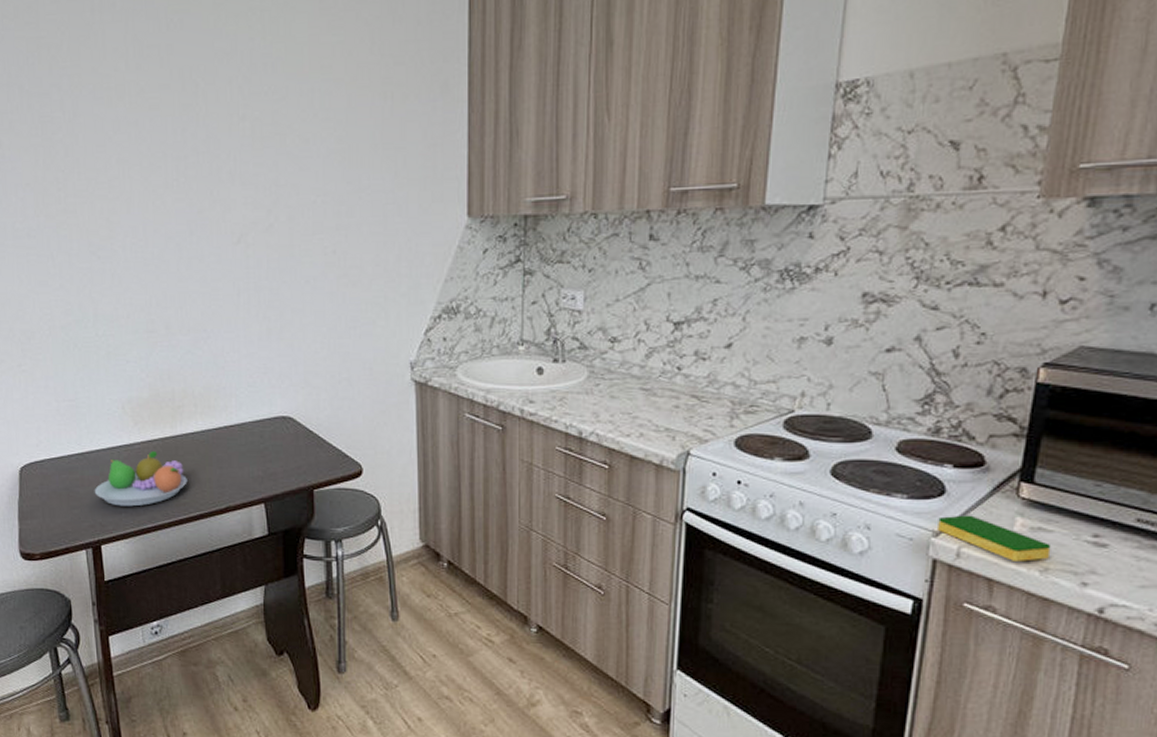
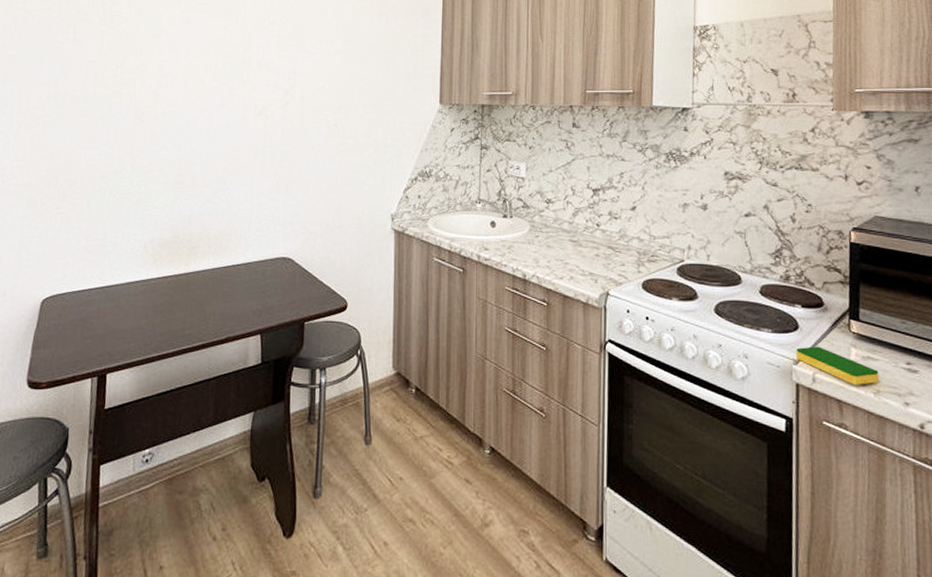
fruit bowl: present [94,450,187,507] -> none [108,285,195,337]

